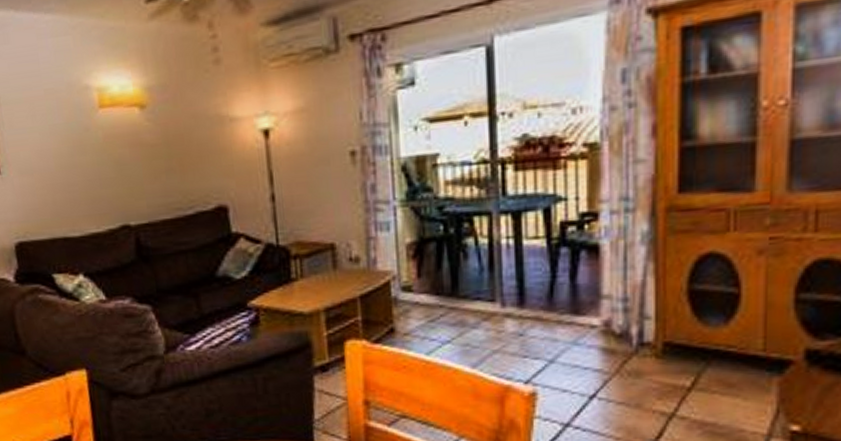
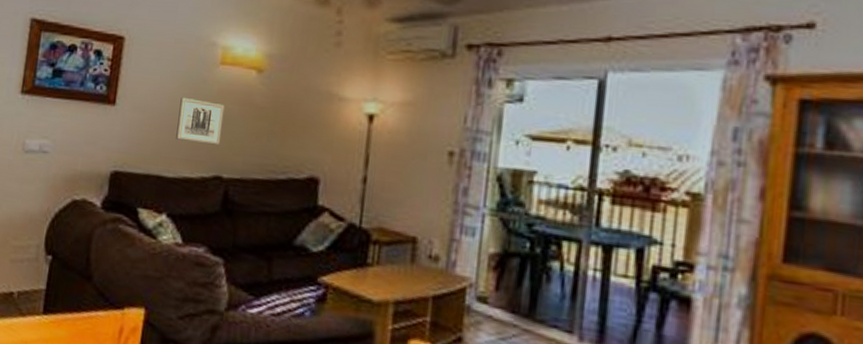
wall art: none [67,150,120,197] -> present [176,98,225,146]

